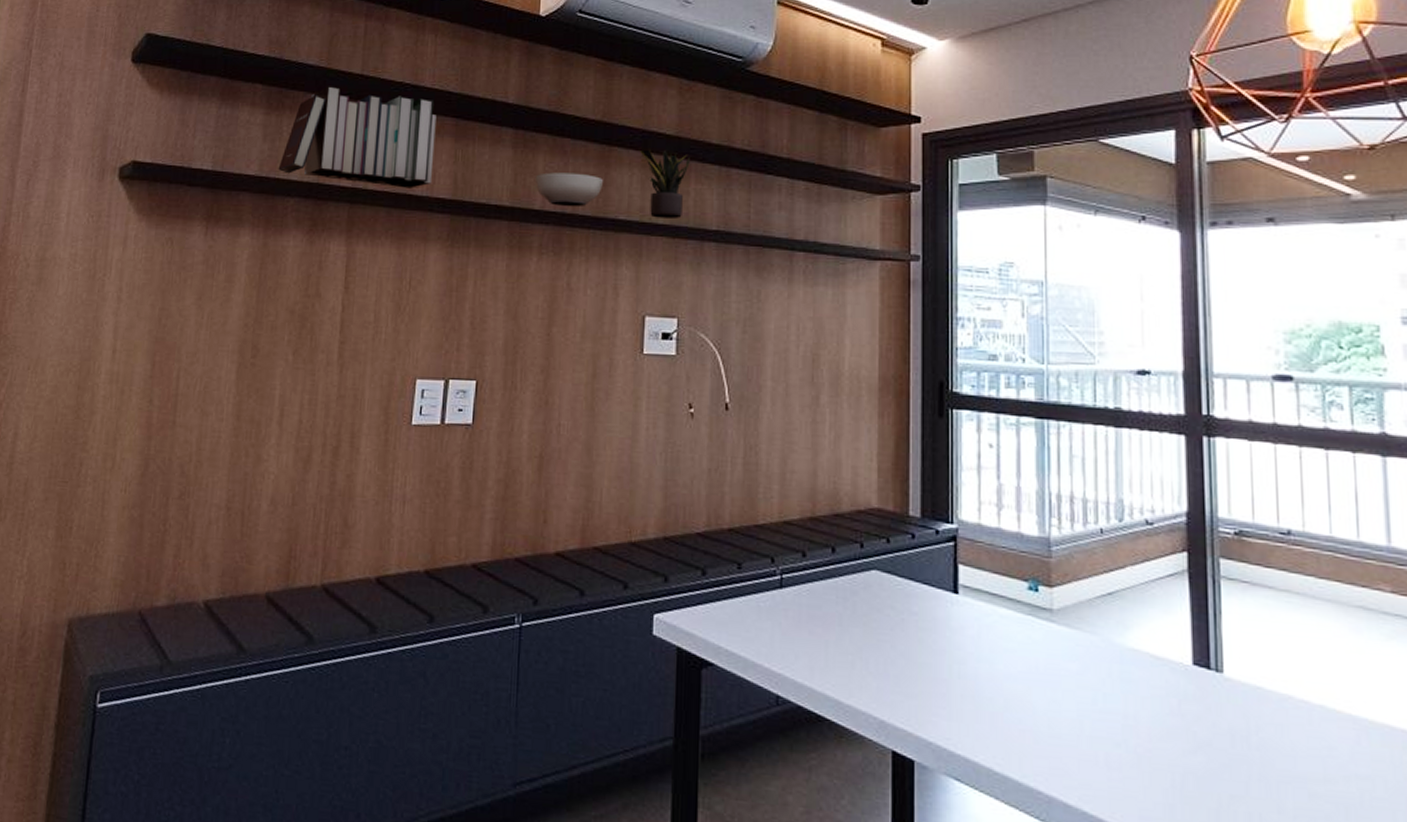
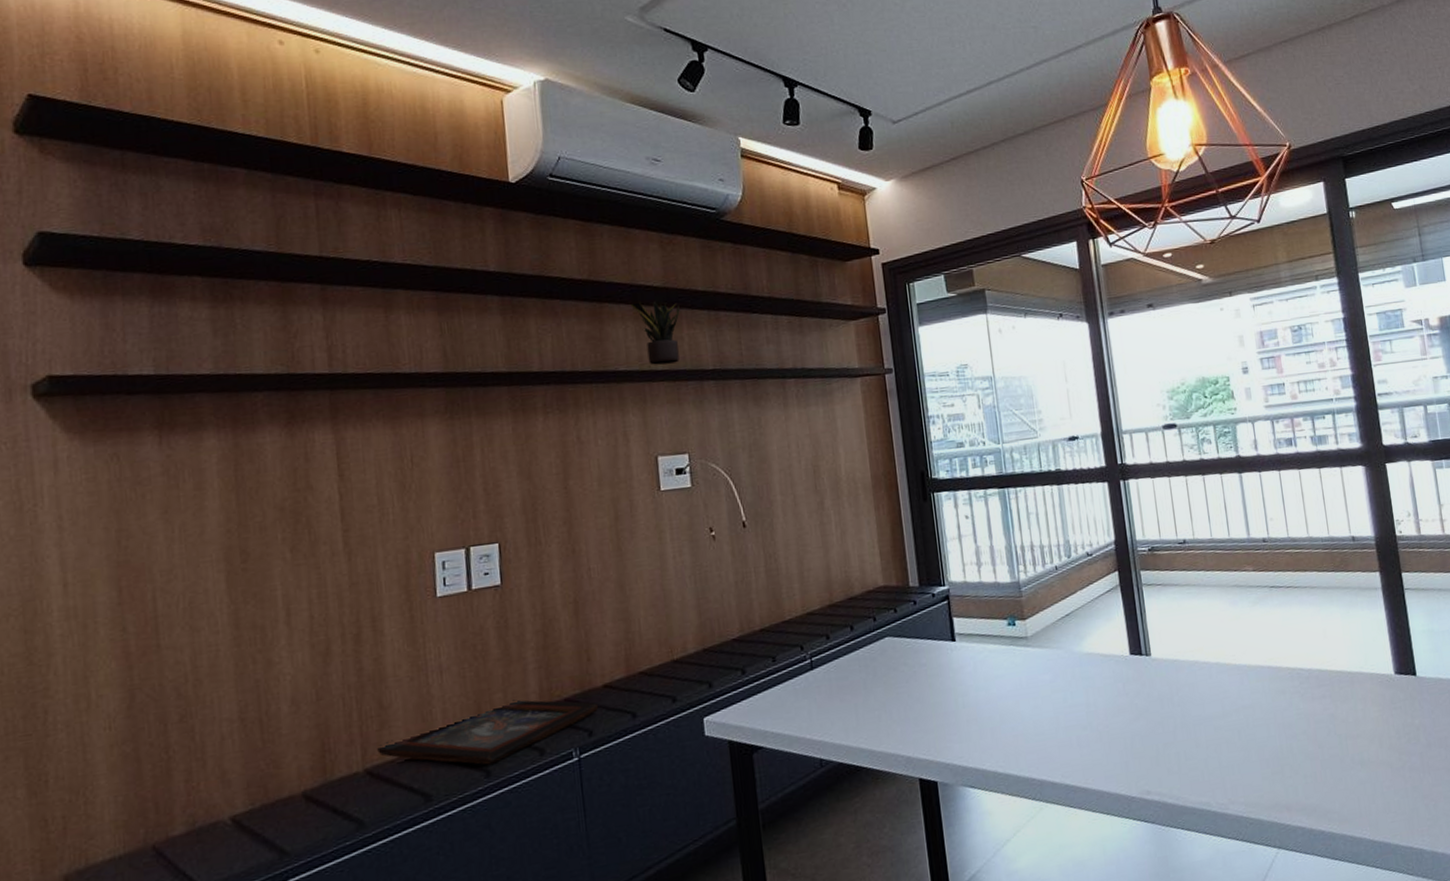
books: present [278,86,437,188] -> none [237,271,419,368]
decorative tray: none [336,547,548,610] -> present [377,699,599,765]
bowl: present [535,172,604,207] -> none [529,332,600,366]

